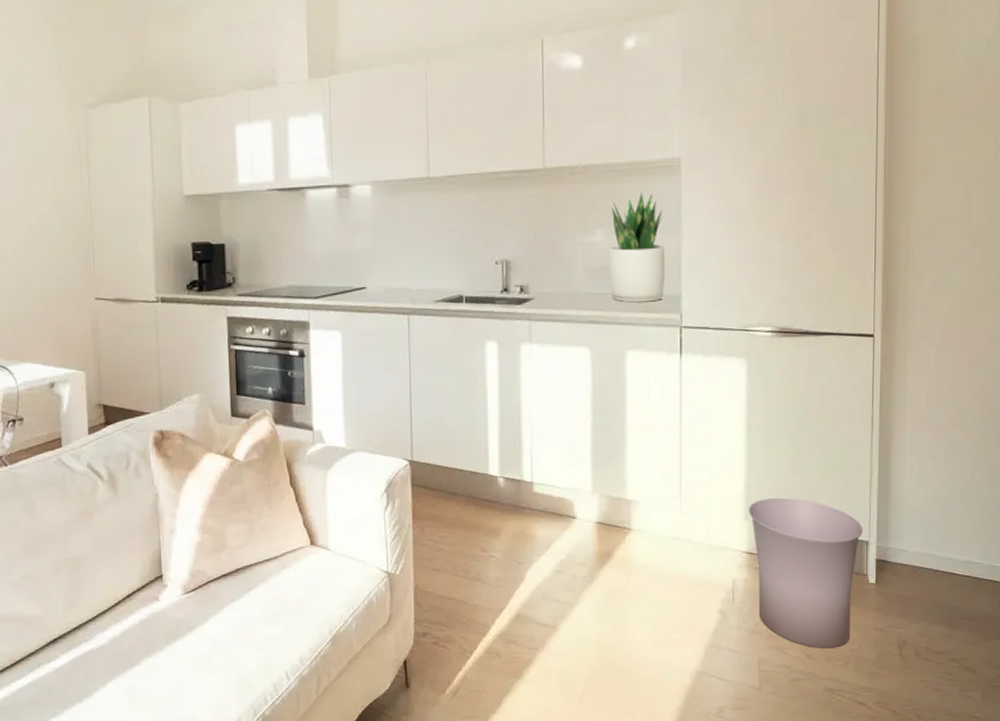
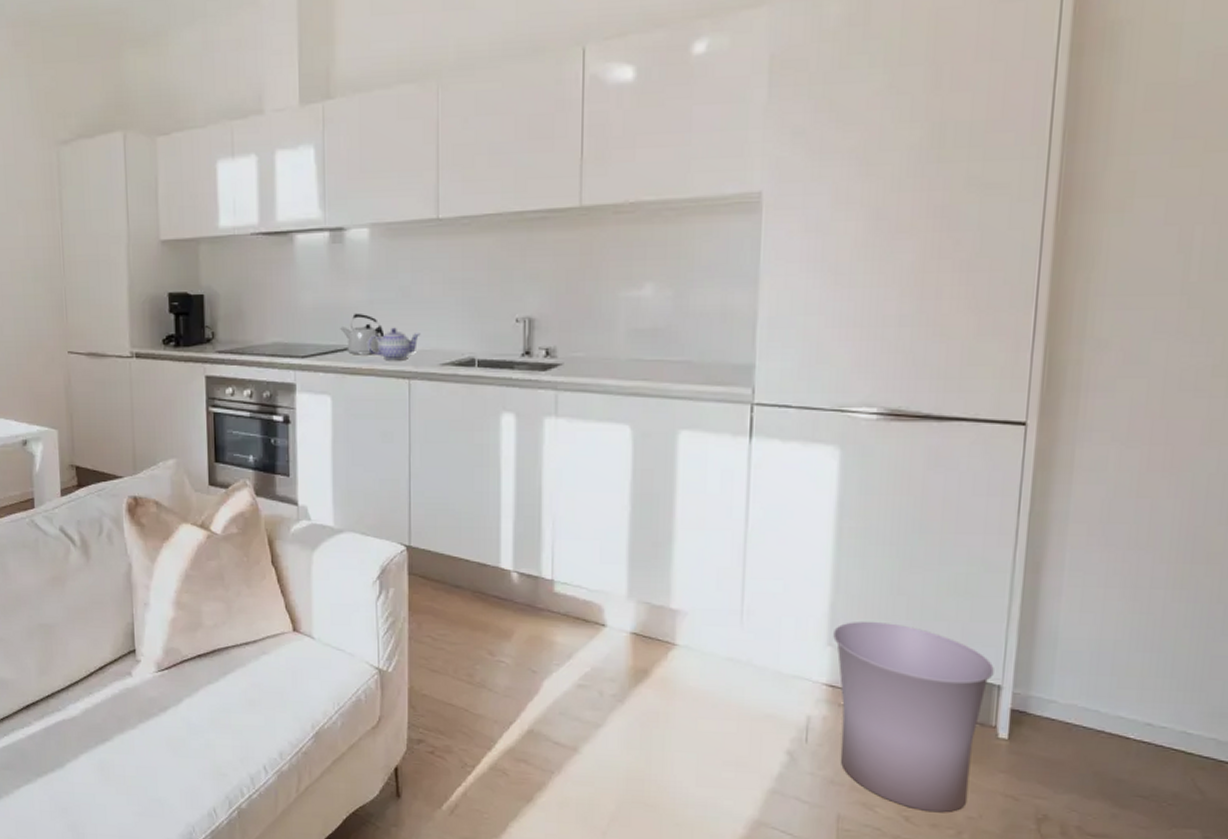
kettle: none [348,258,387,295] -> present [340,313,385,355]
teapot: none [372,270,417,300] -> present [368,327,421,361]
planter: present [609,192,665,303] -> none [659,236,736,372]

